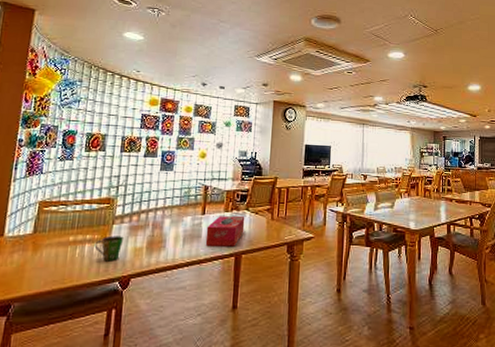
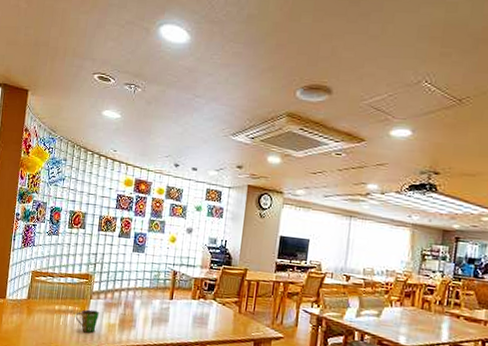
tissue box: present [205,216,245,247] -> none [172,303,212,336]

